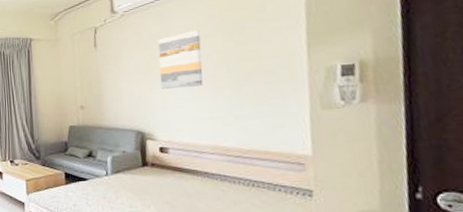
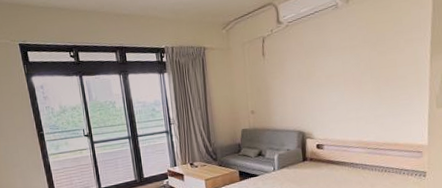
wall art: present [158,29,204,89] -> none [317,40,352,94]

